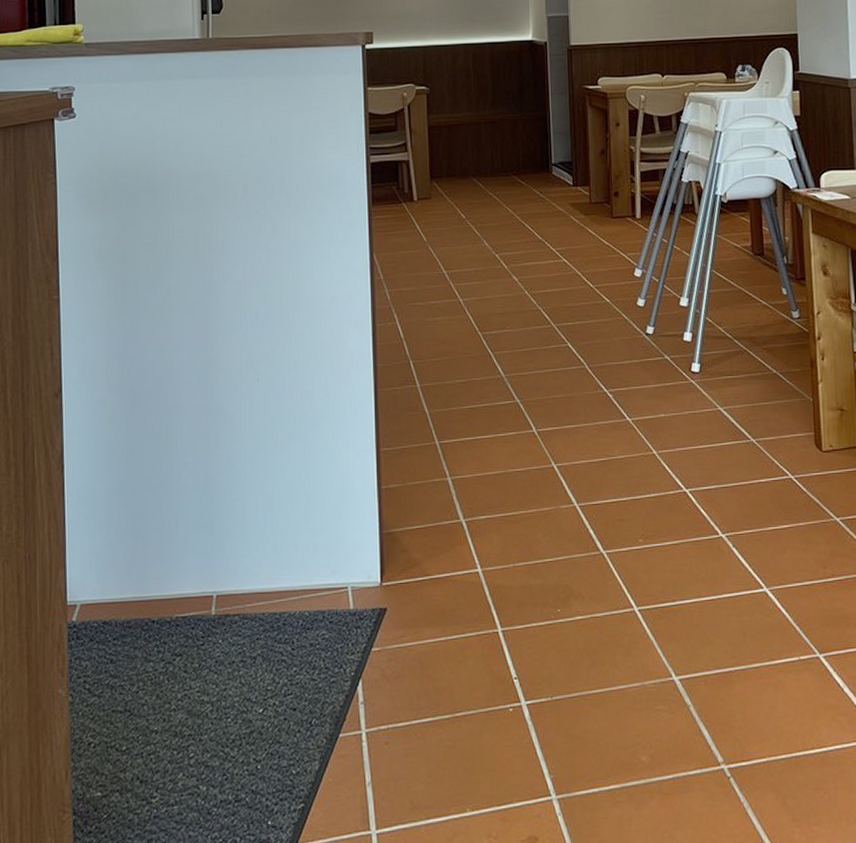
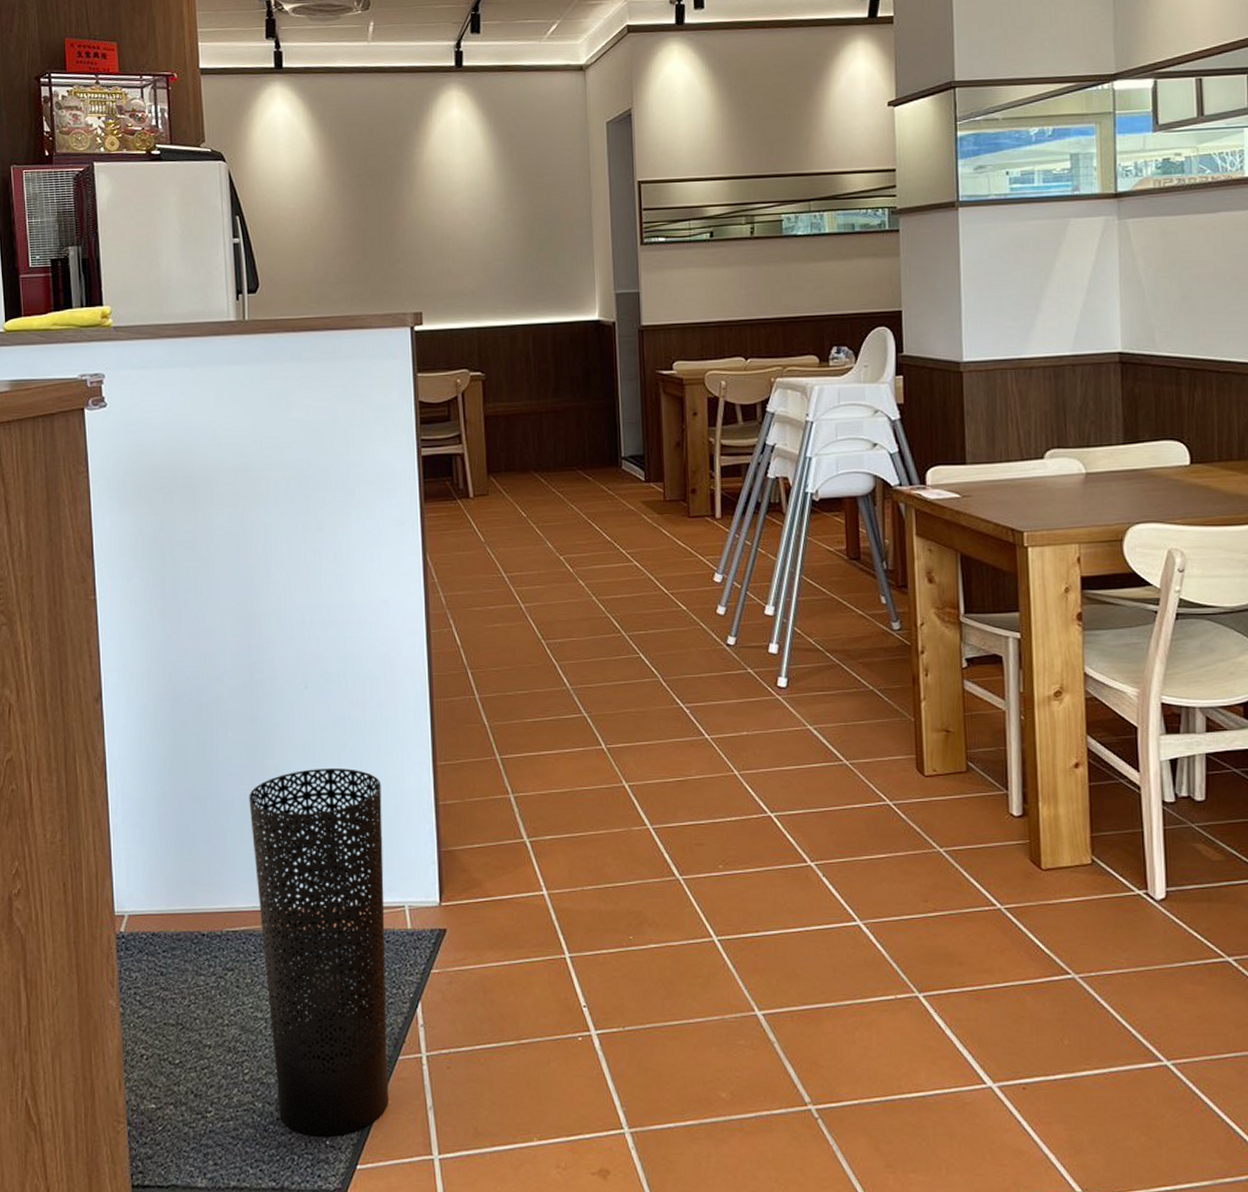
umbrella stand: none [201,455,329,817] -> present [249,767,388,1137]

